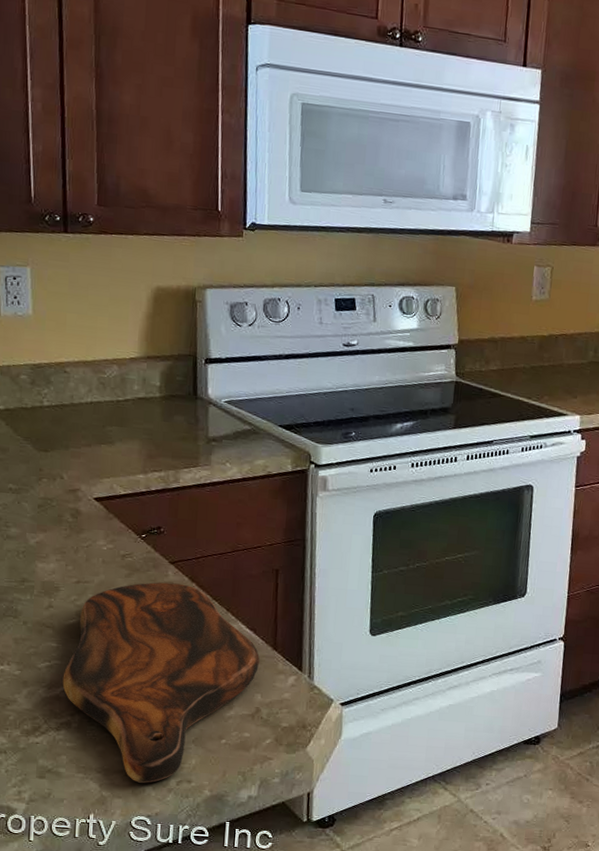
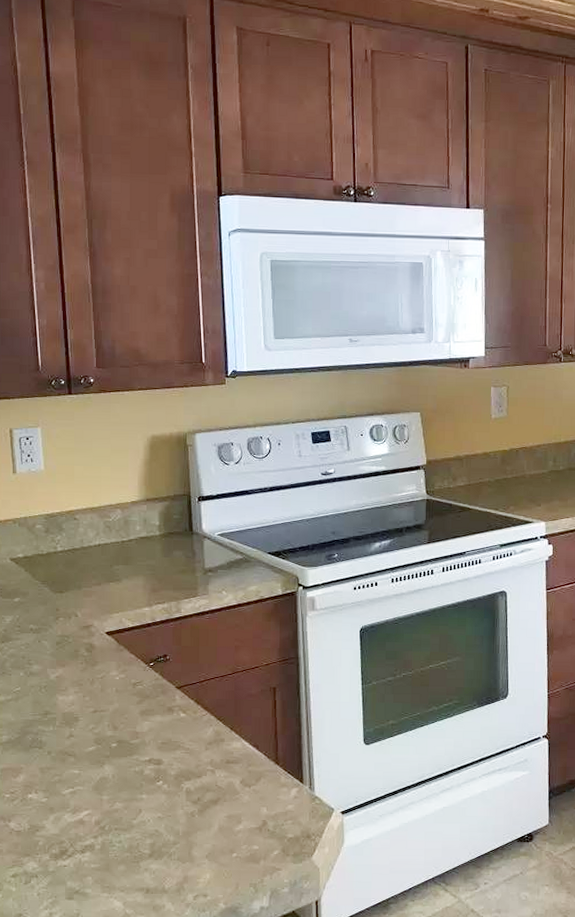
cutting board: present [62,582,260,783] -> none [85,706,263,899]

